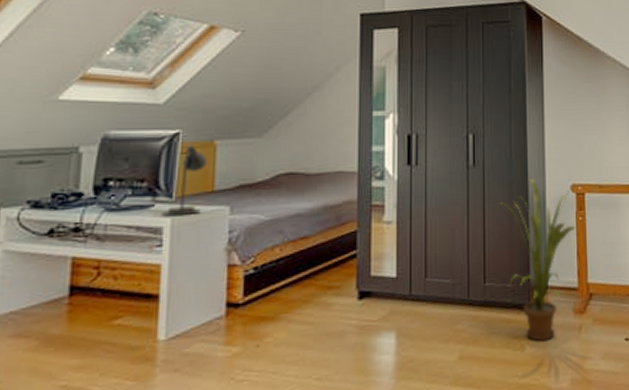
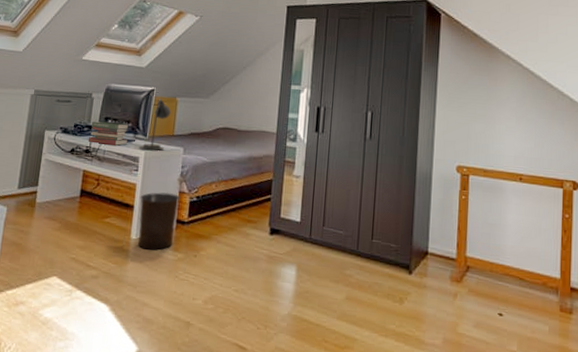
books: none [76,183,144,218] -> present [88,121,129,146]
waste bin: none [168,268,230,352] -> present [137,192,181,251]
house plant: present [494,177,576,342] -> none [386,154,462,300]

